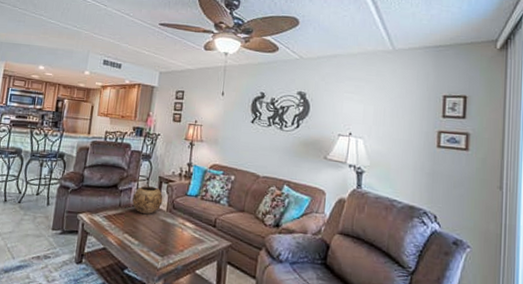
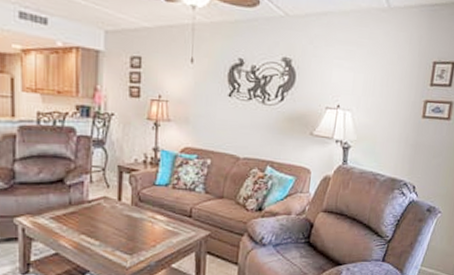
decorative bowl: present [132,186,163,215] -> none [86,178,126,211]

